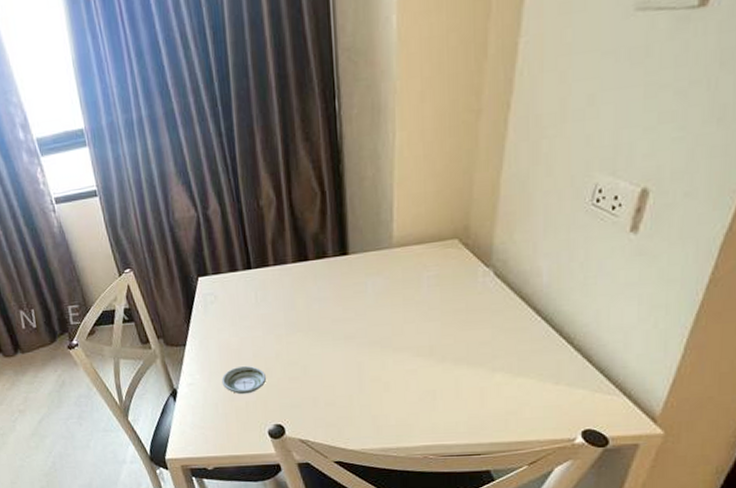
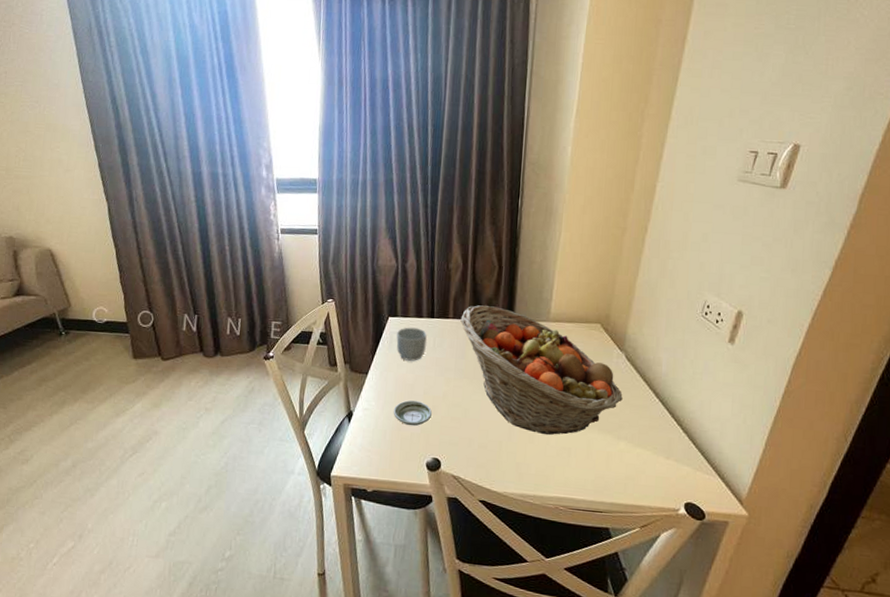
mug: none [211,283,248,323] -> present [396,327,427,361]
fruit basket: none [283,241,494,380] -> present [460,305,623,435]

